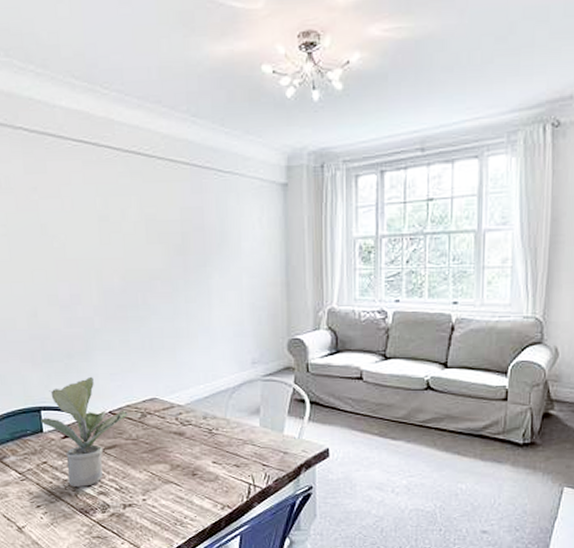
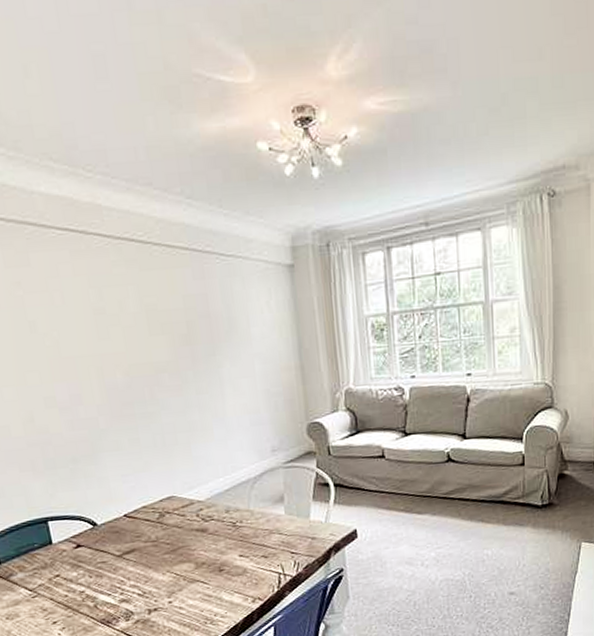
potted plant: present [41,376,128,487] -> none [49,480,145,597]

